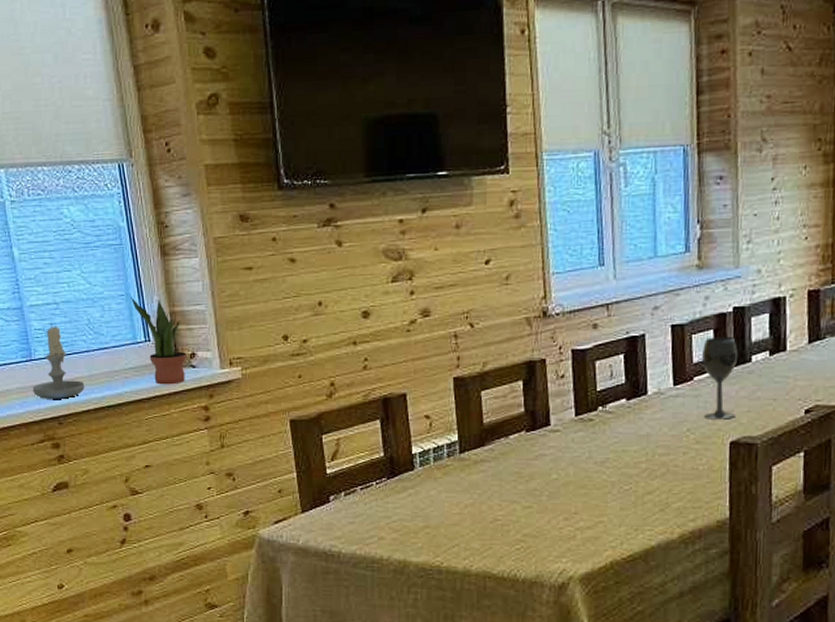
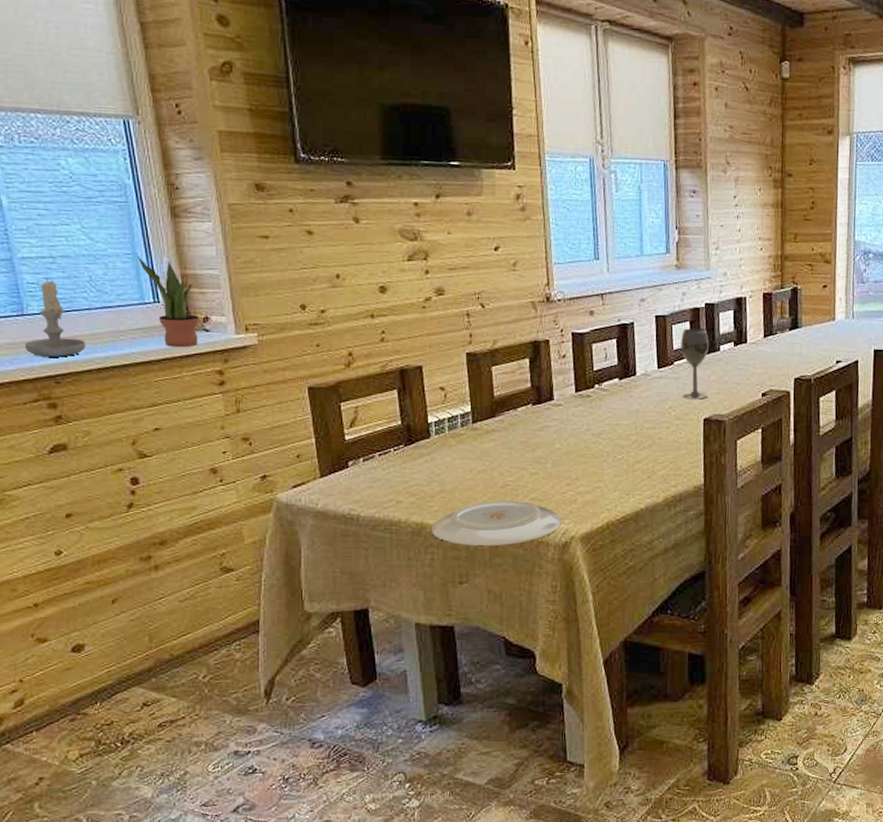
plate: none [414,537,558,587] -> present [431,501,562,547]

